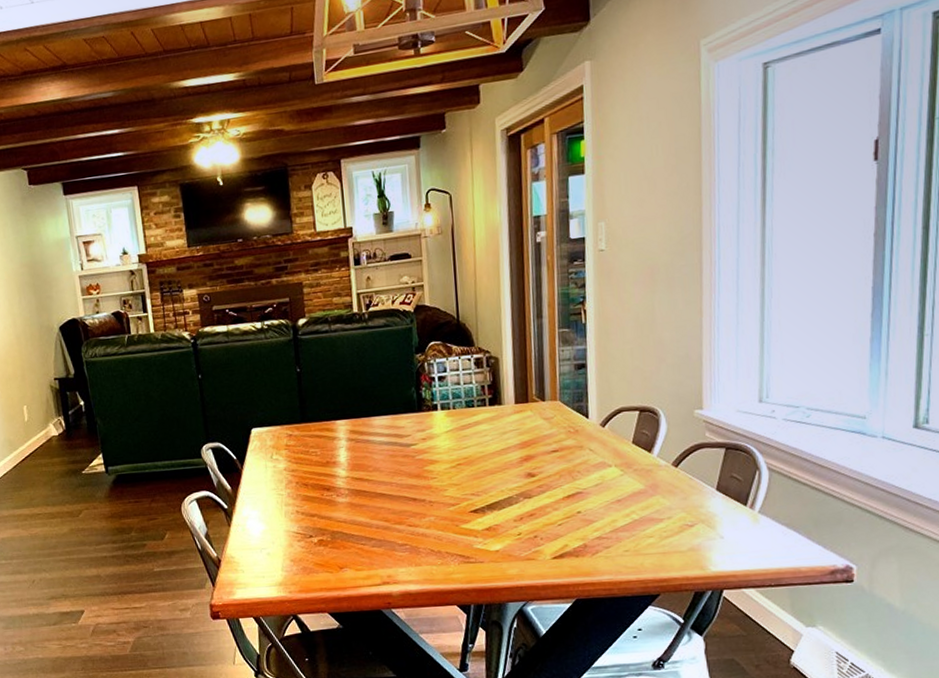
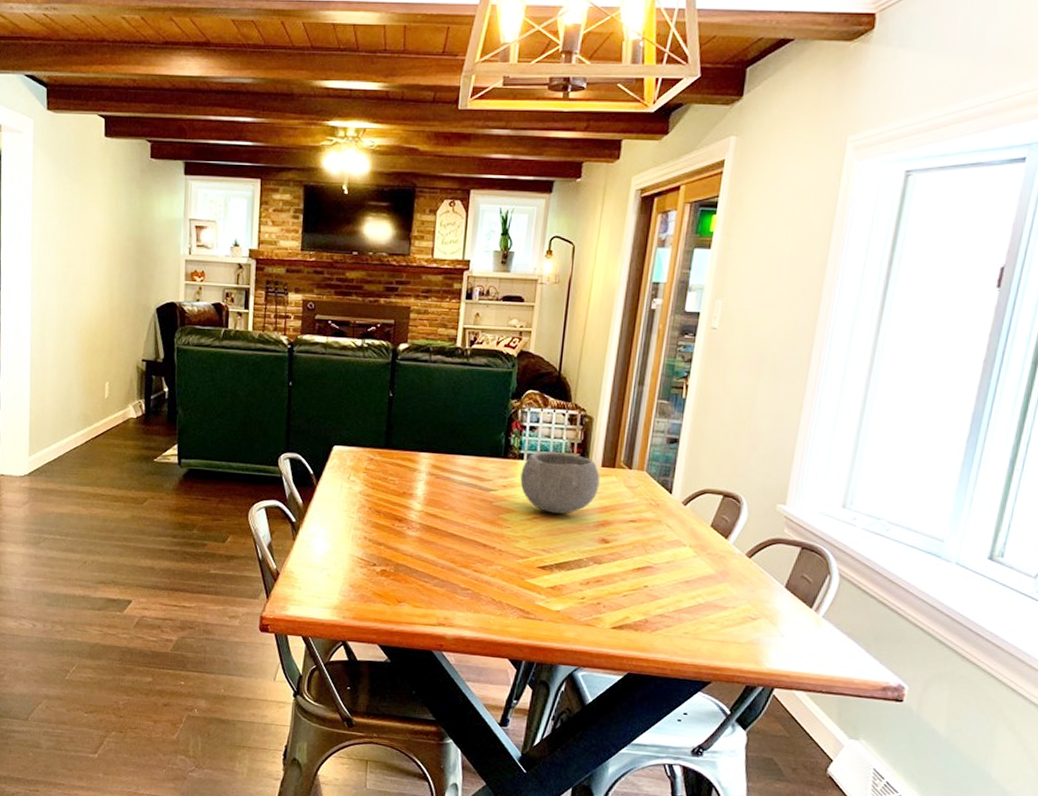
bowl: none [437,396,516,457] -> present [520,451,600,514]

